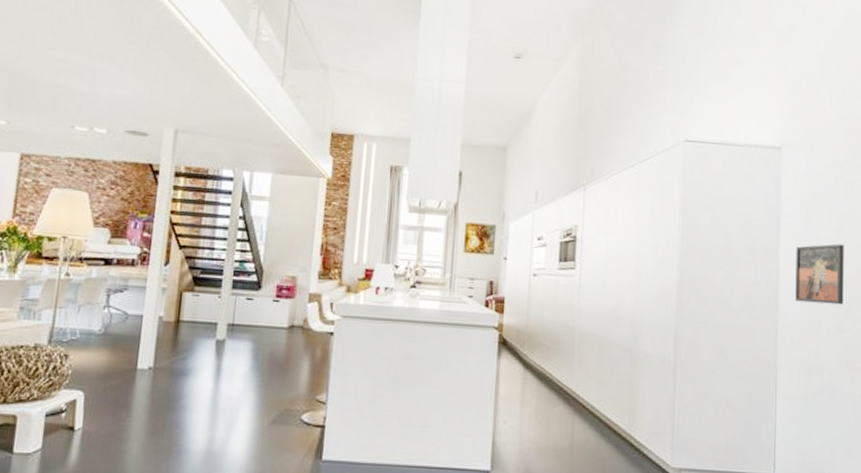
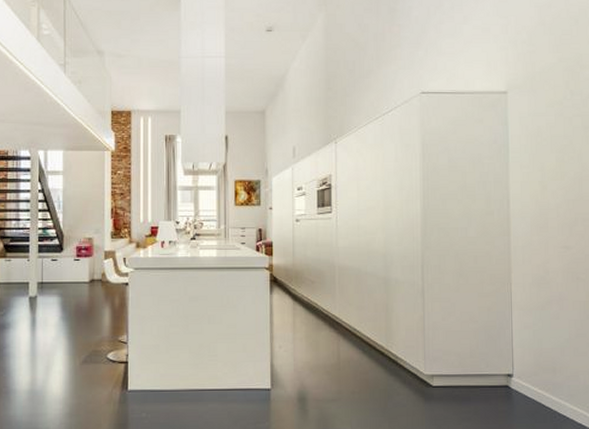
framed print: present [795,244,844,305] -> none [524,173,567,226]

